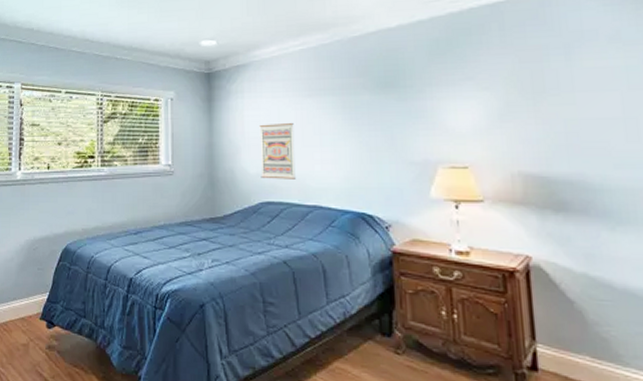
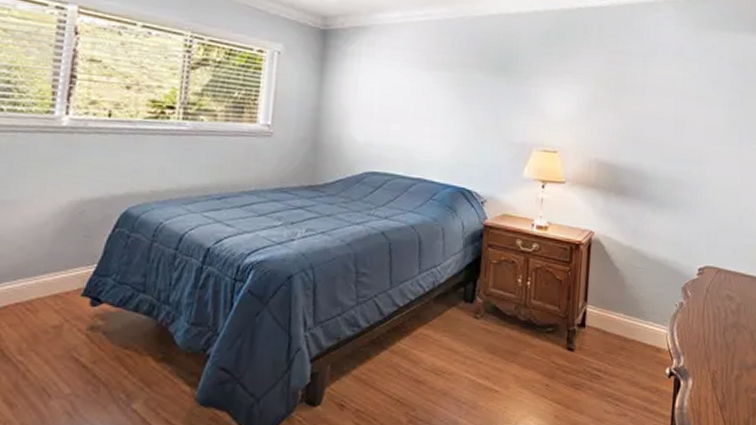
wall art: present [259,123,296,179] -> none [368,92,408,151]

